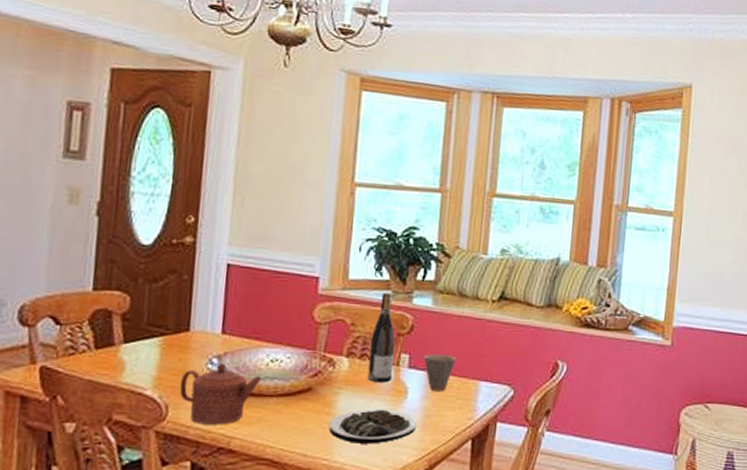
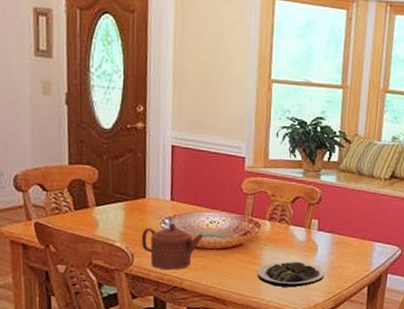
wine bottle: present [367,293,395,383] -> none [286,171,307,241]
cup: present [424,353,456,391] -> none [330,220,355,249]

